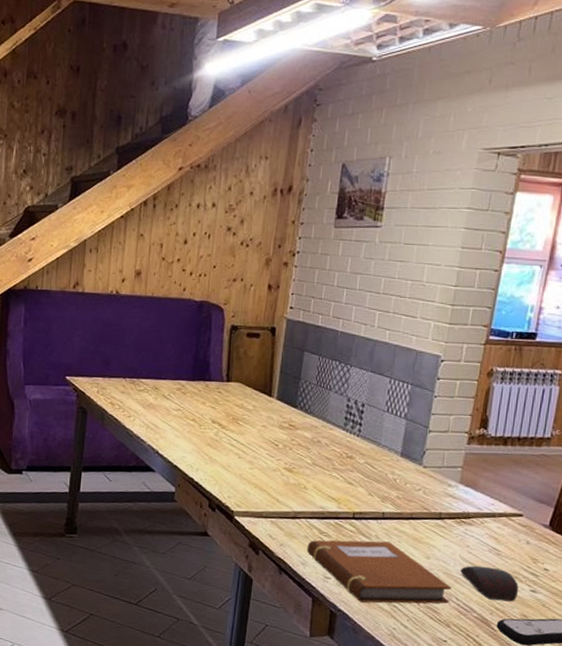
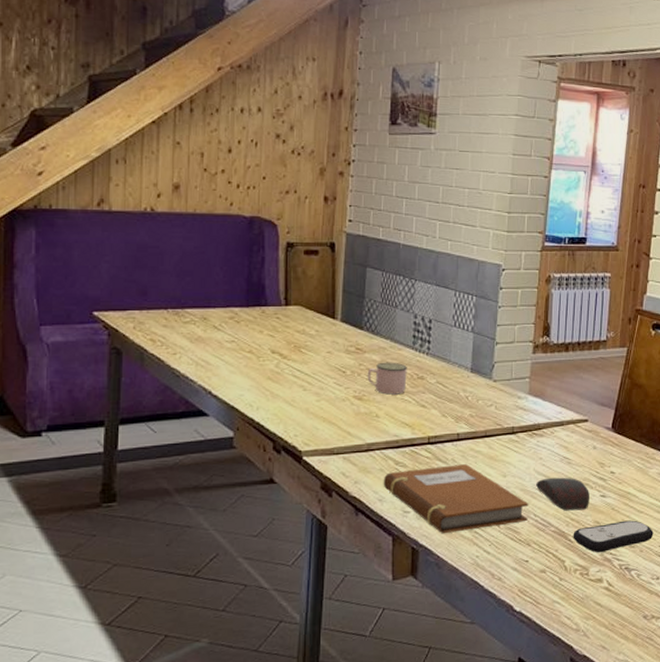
mug: none [298,439,337,471] -> present [367,362,407,395]

